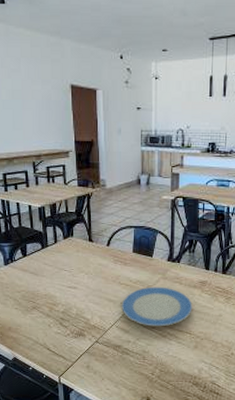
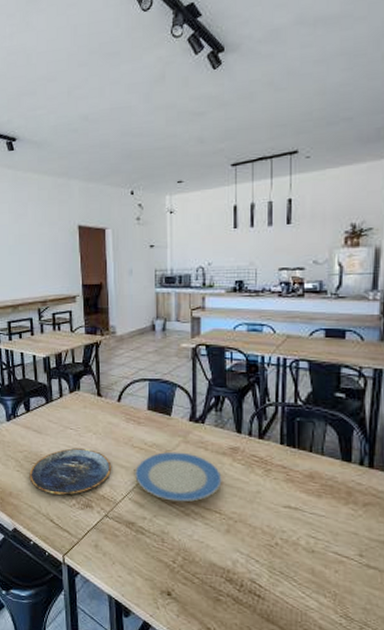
plate: none [27,287,102,328] -> present [29,448,112,496]

